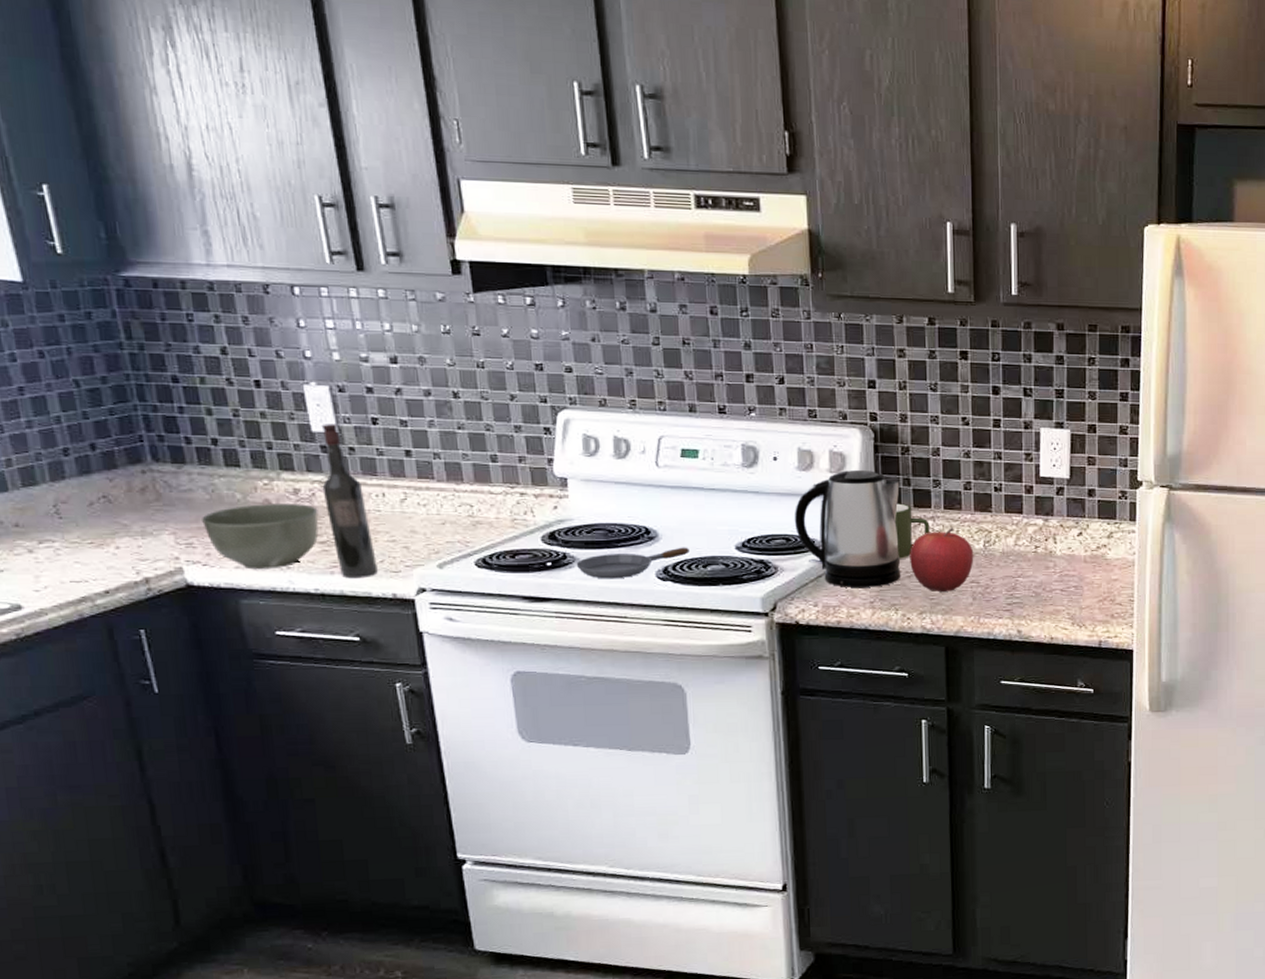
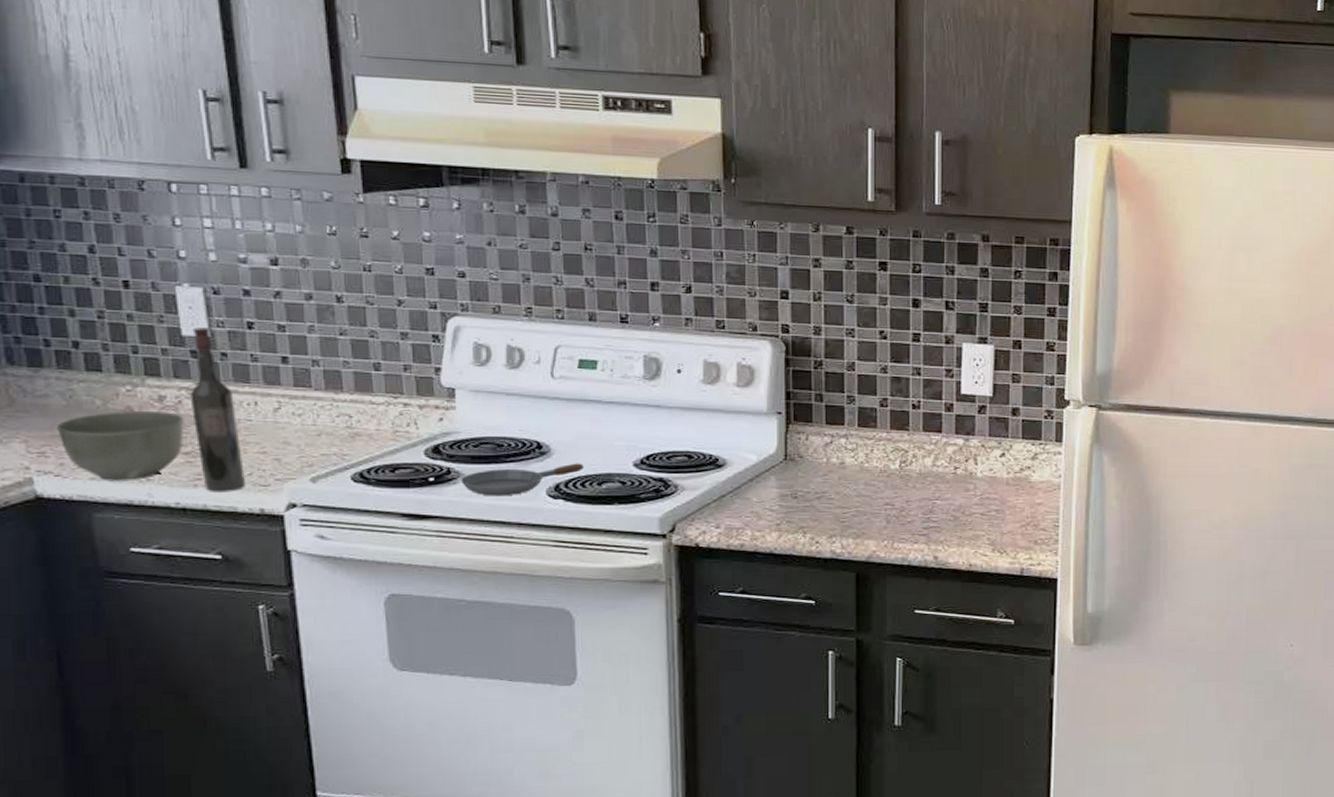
kettle: present [794,469,901,587] -> none [697,383,811,508]
mug: present [894,503,930,560] -> none [805,420,842,480]
fruit: present [910,526,974,592] -> none [820,445,889,514]

